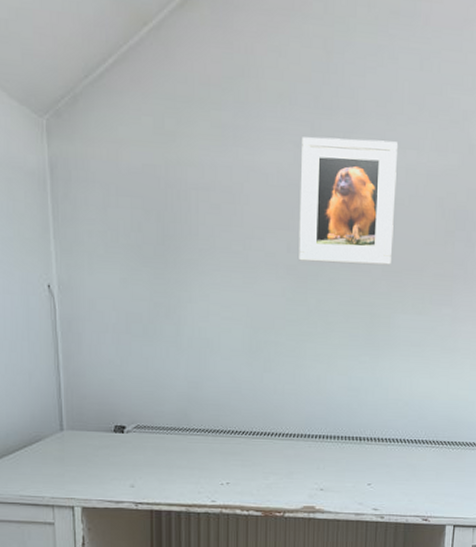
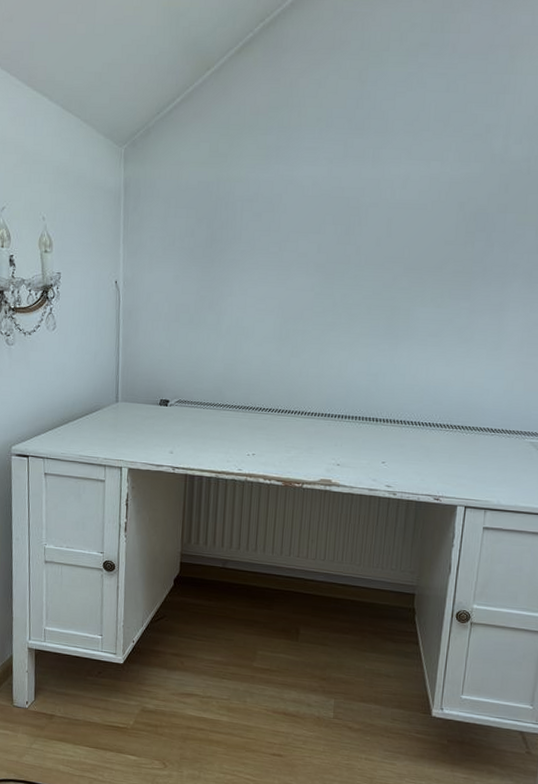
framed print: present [299,137,399,266] -> none [327,153,424,264]

